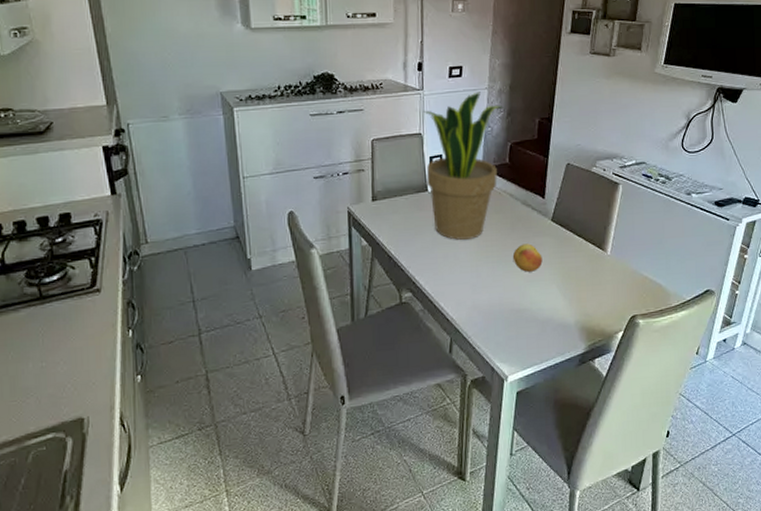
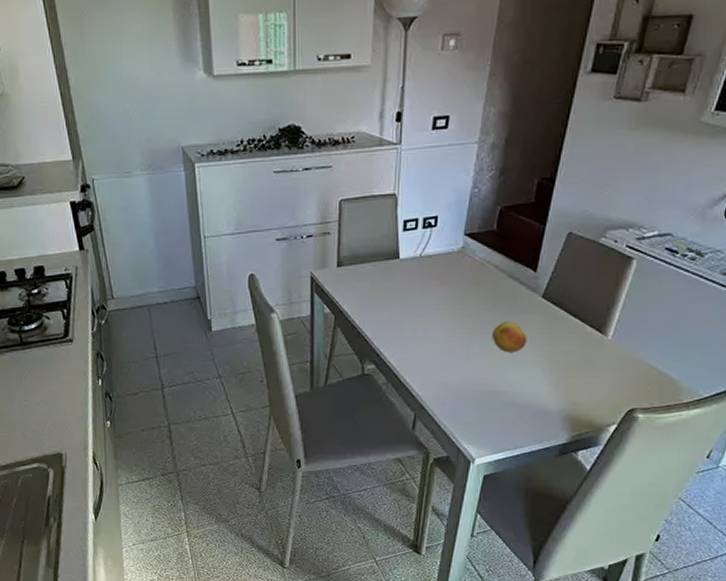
potted plant: present [423,91,504,240] -> none [398,146,496,313]

